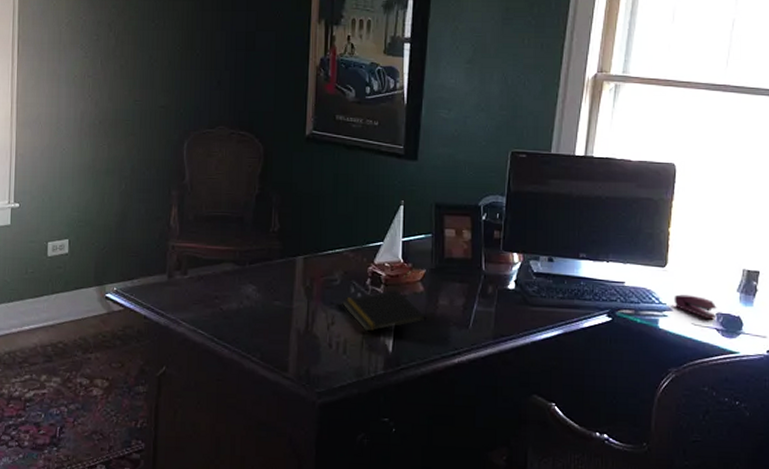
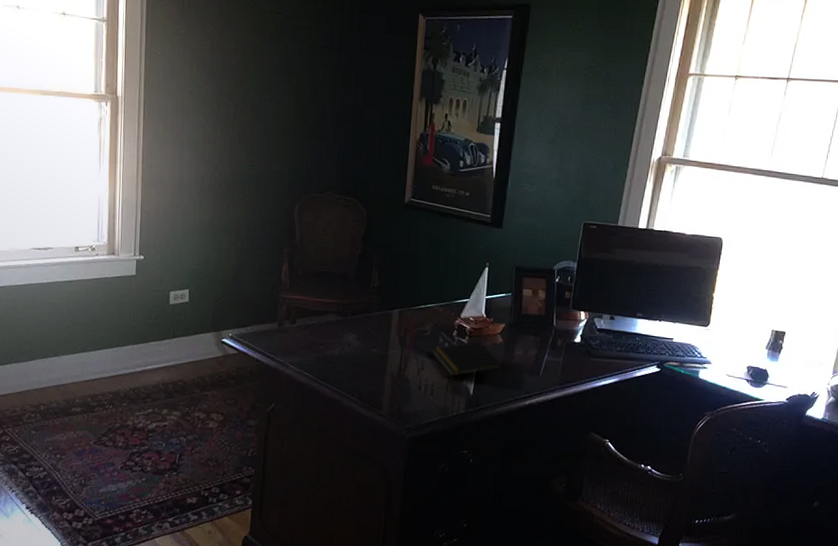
stapler: present [674,294,717,320] -> none [713,350,748,372]

